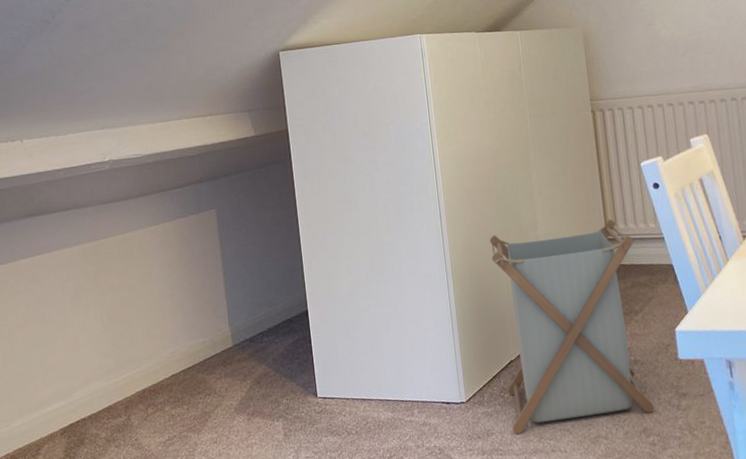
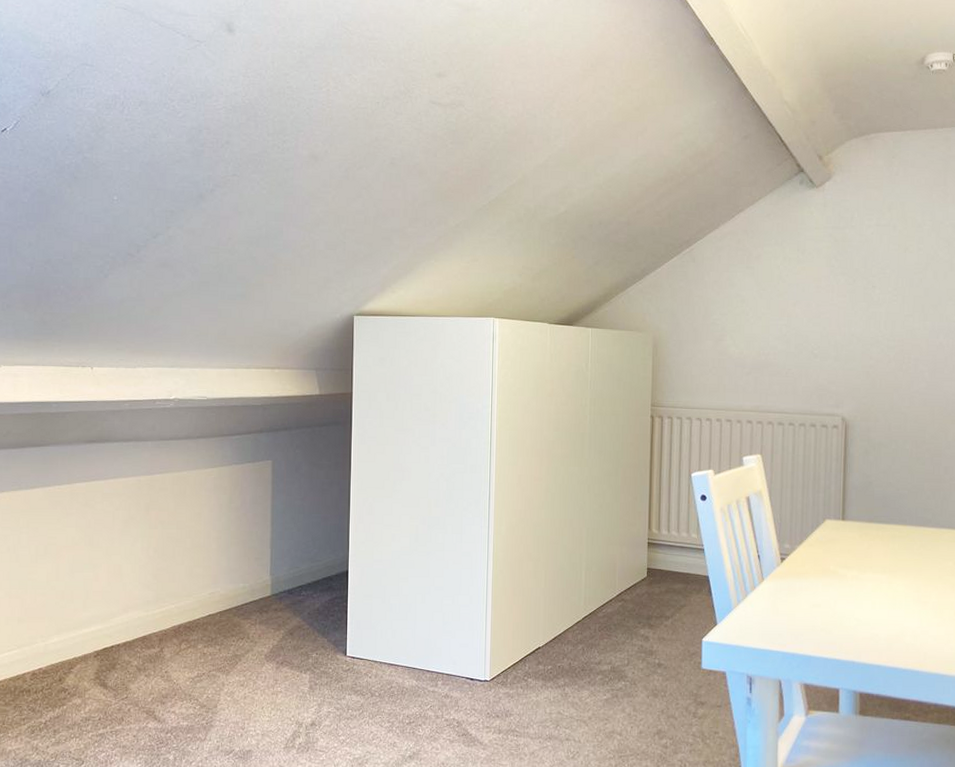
laundry basket: present [489,219,654,434] -> none [531,524,675,719]

